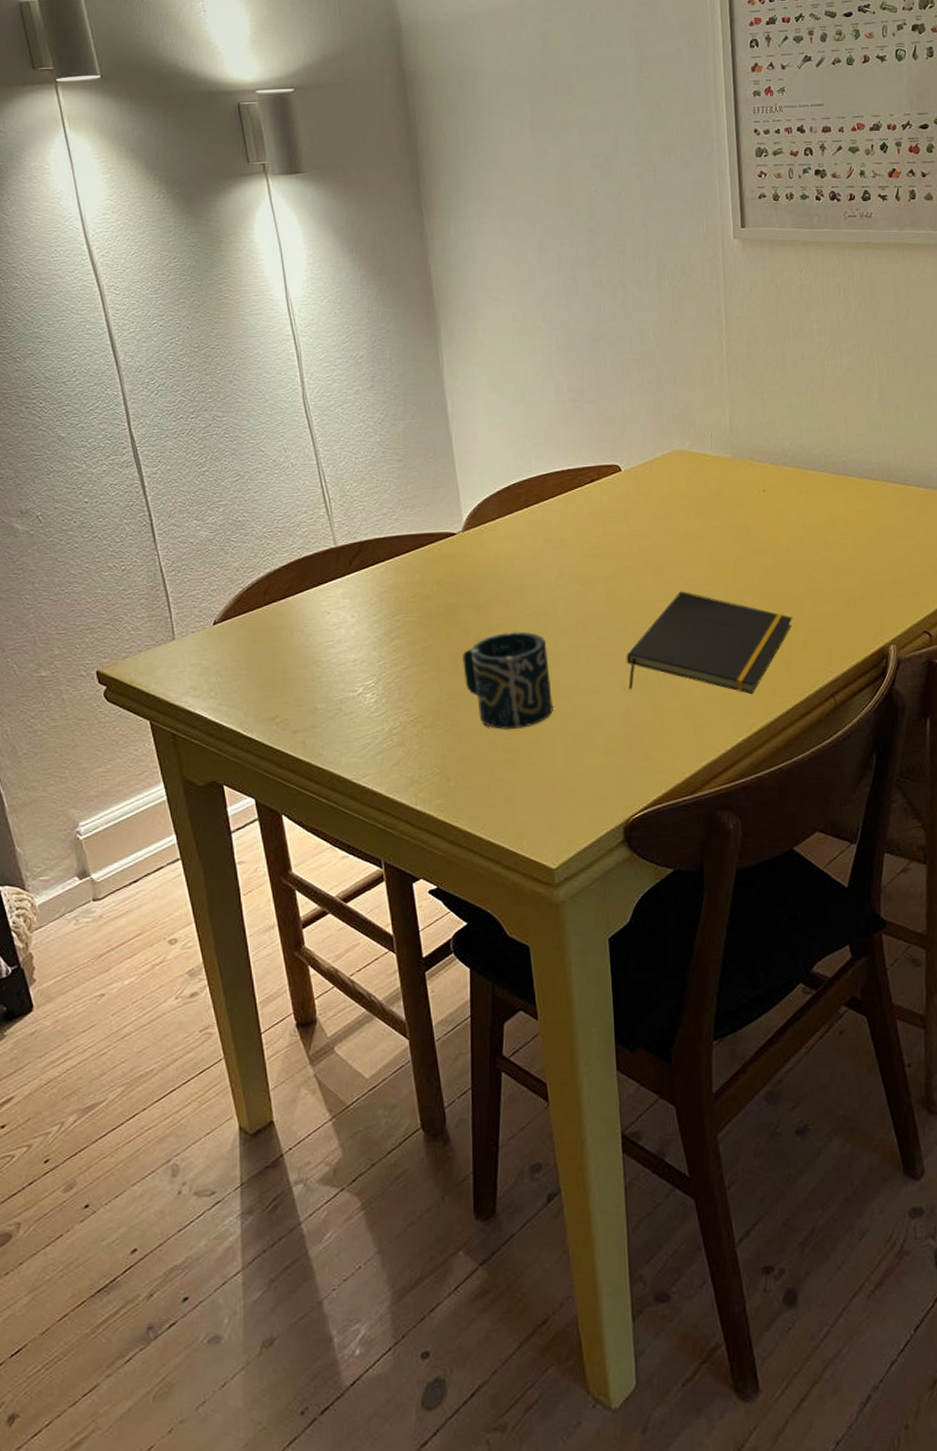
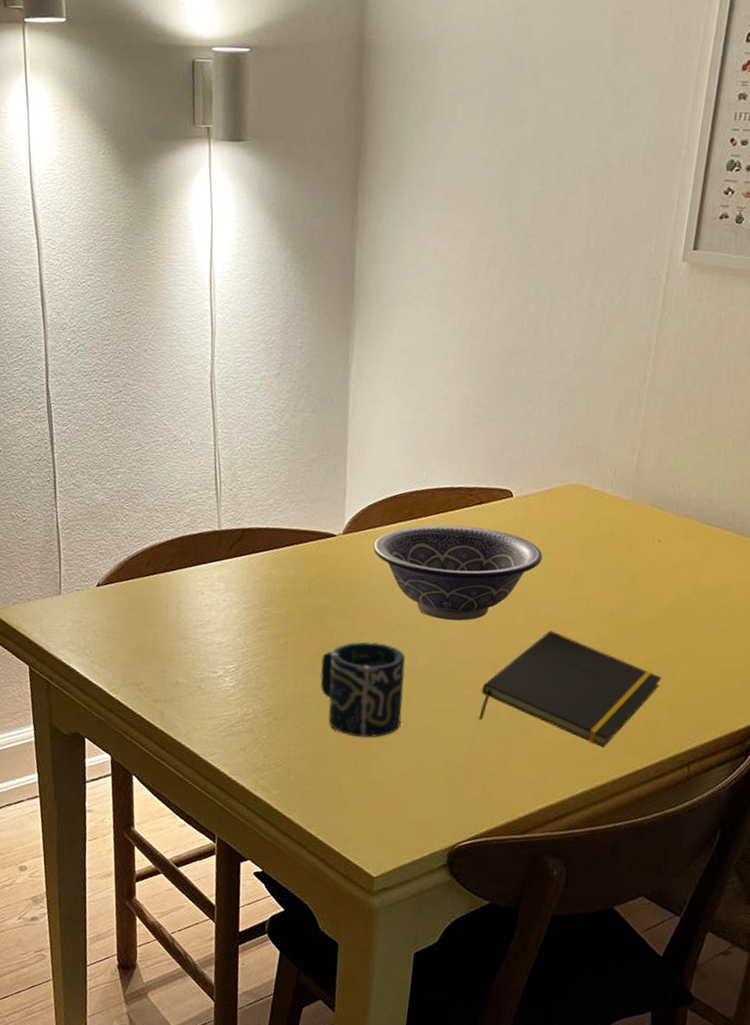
decorative bowl: none [495,504,660,599] -> present [373,525,543,621]

